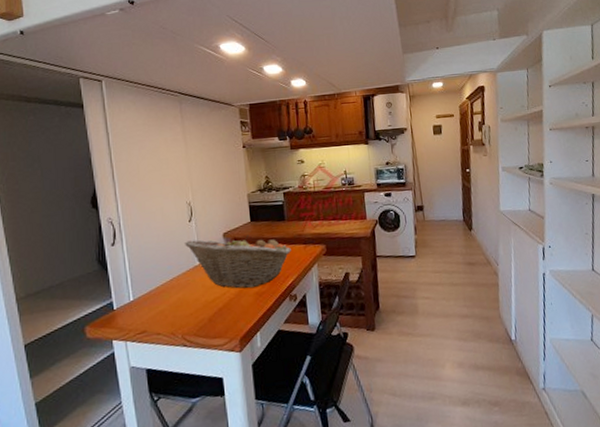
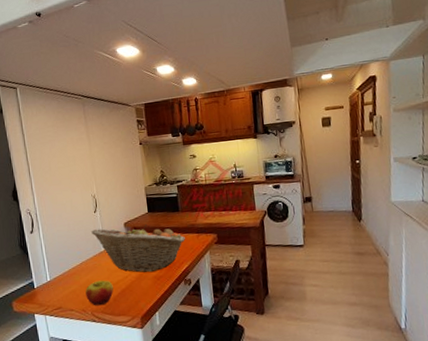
apple: none [176,298,209,328] -> present [85,280,114,306]

